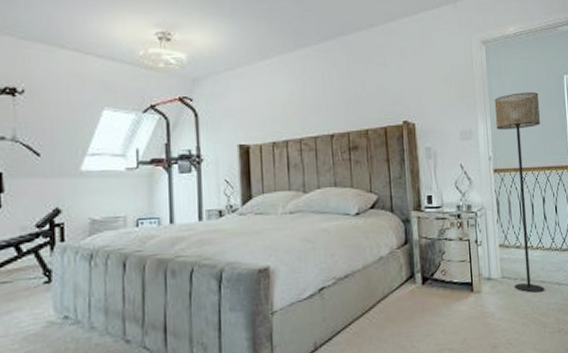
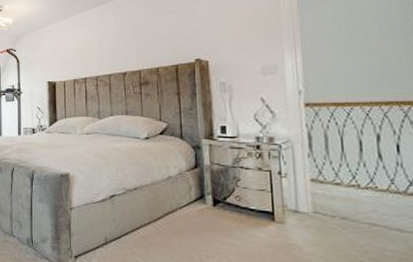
floor lamp: present [494,92,545,293] -> none [307,22,378,235]

